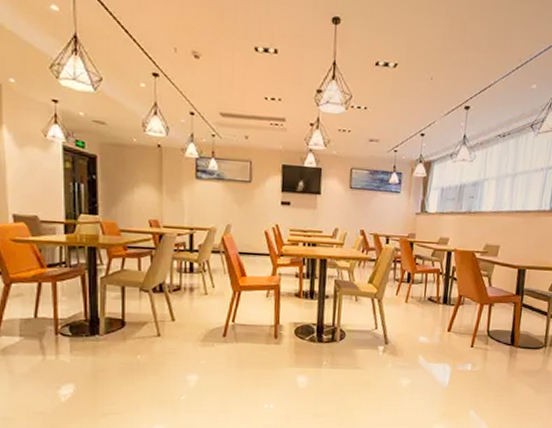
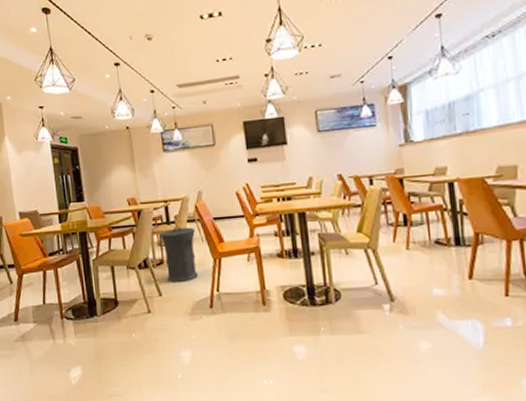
trash can: none [180,255,218,311] -> present [159,226,198,284]

